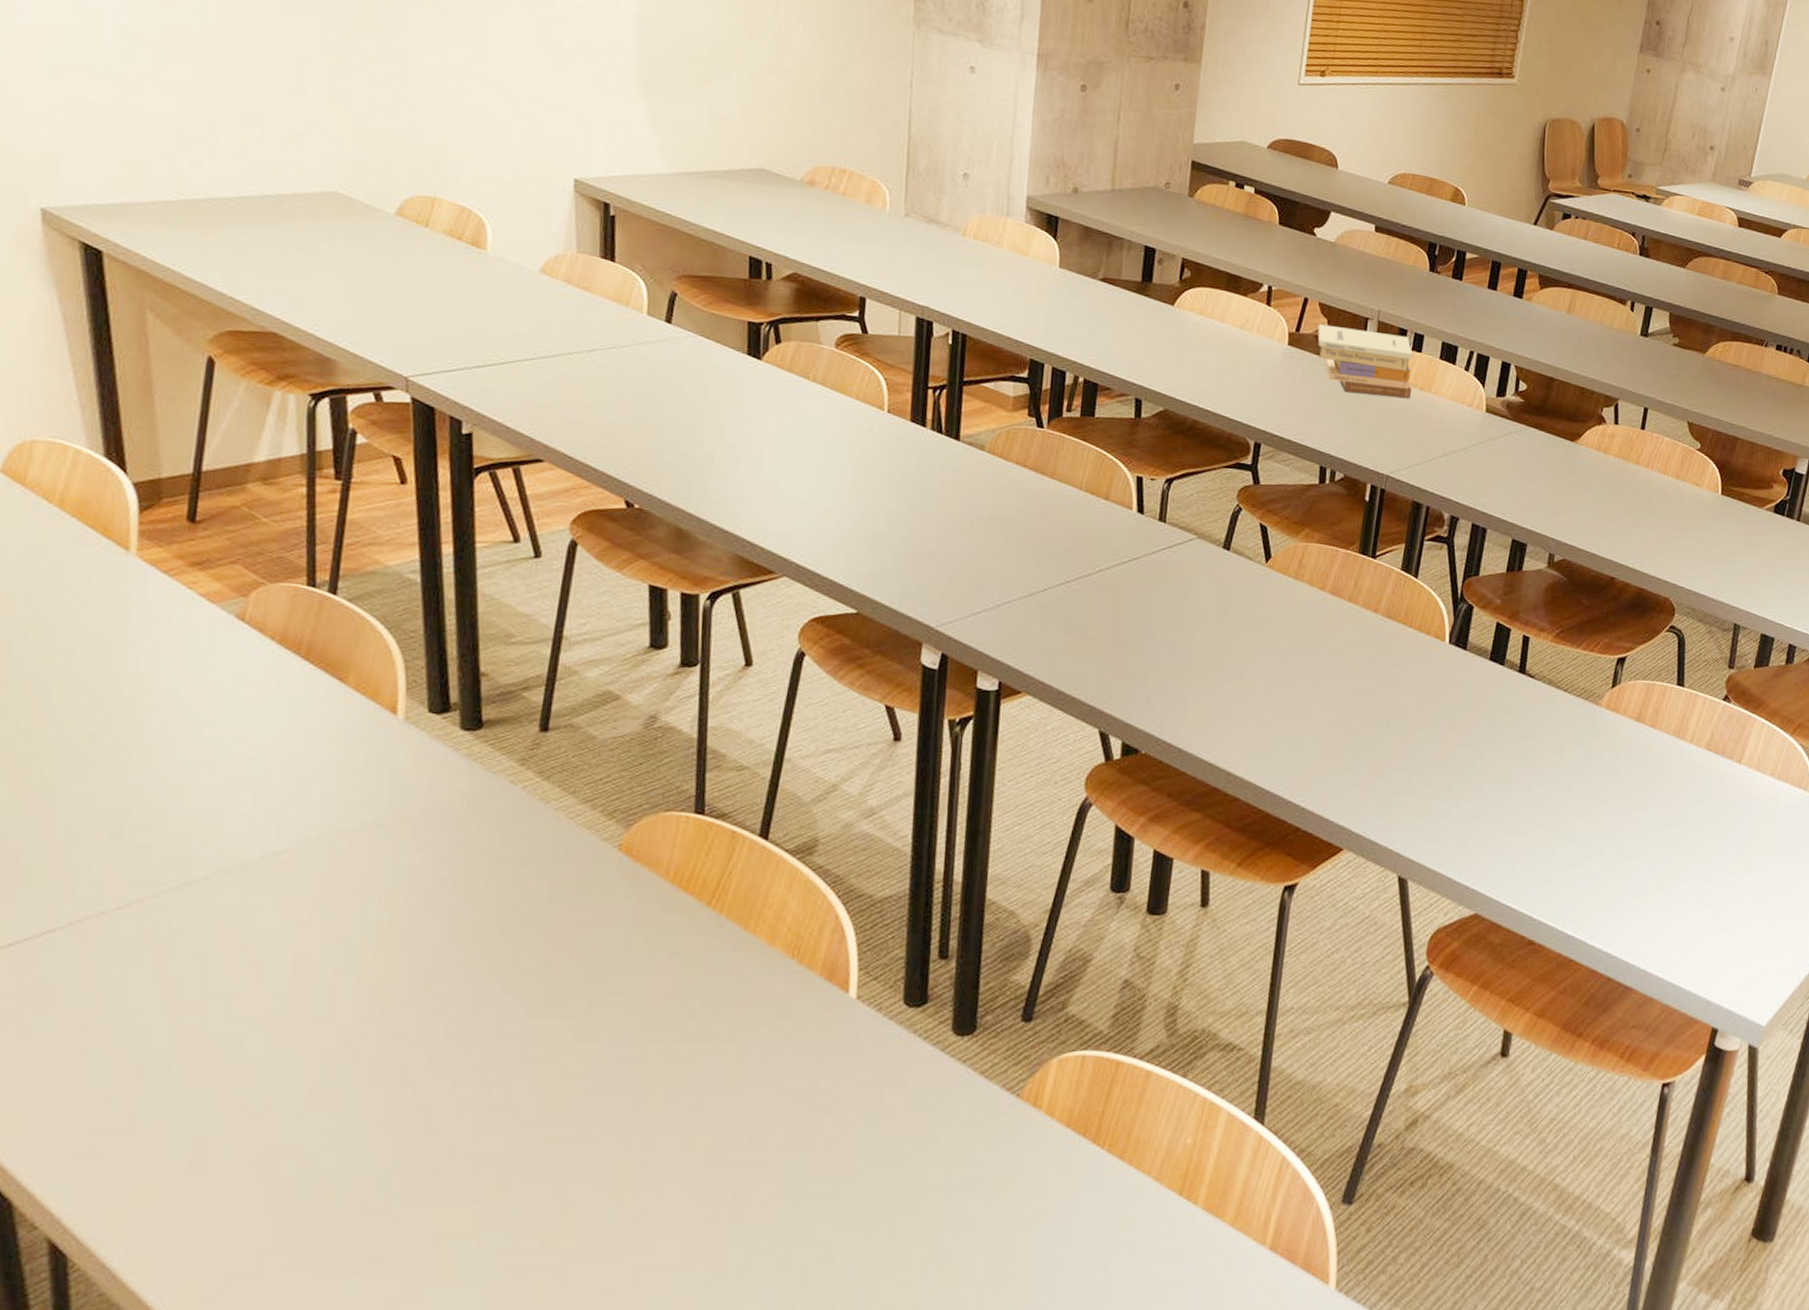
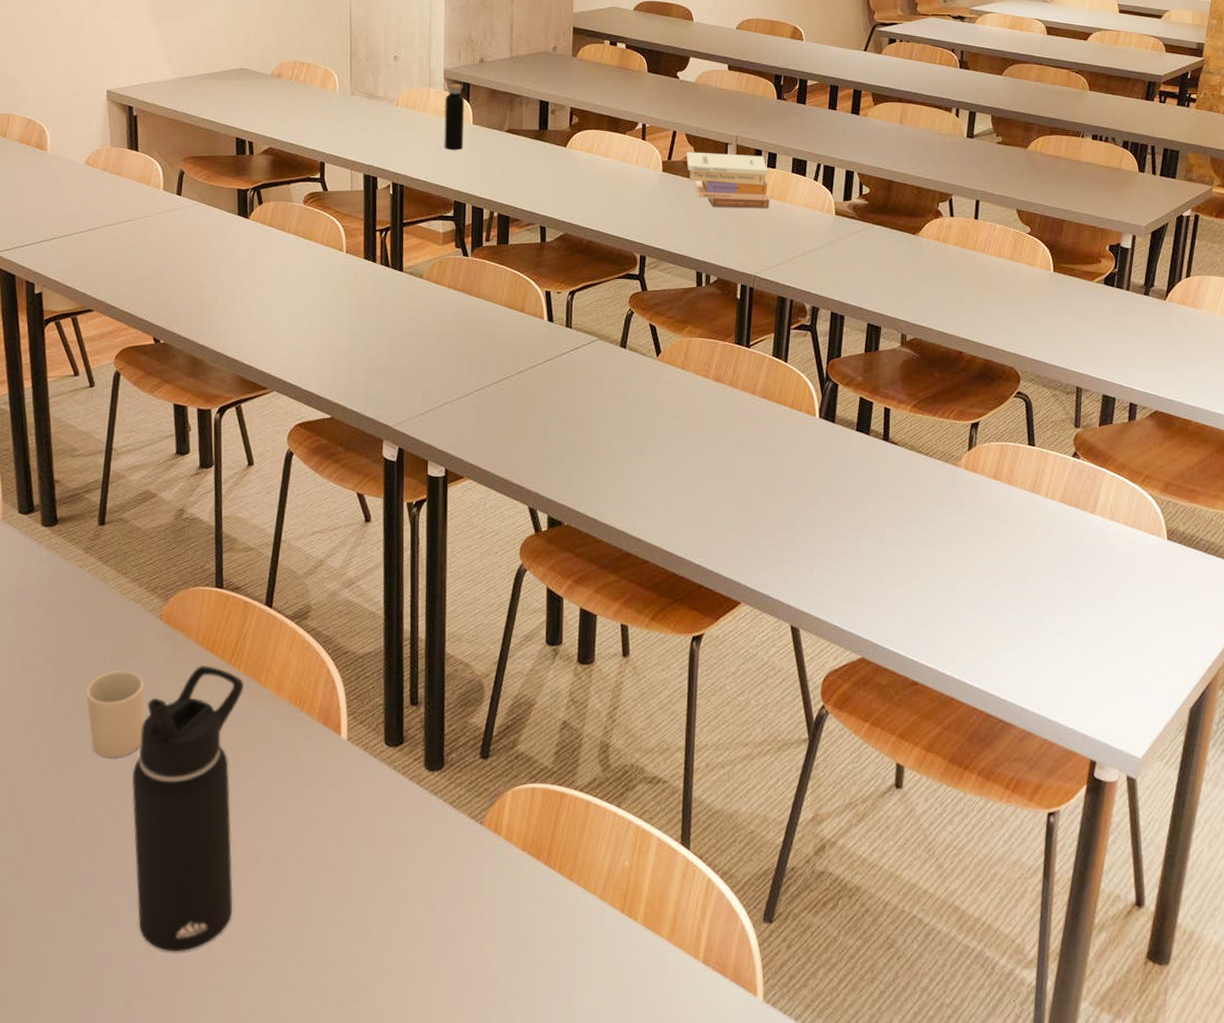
mug: none [513,912,594,1017] -> present [86,671,145,757]
water bottle: none [570,907,726,1249] -> present [131,666,244,951]
water bottle: none [1021,208,1051,298] -> present [444,78,465,151]

